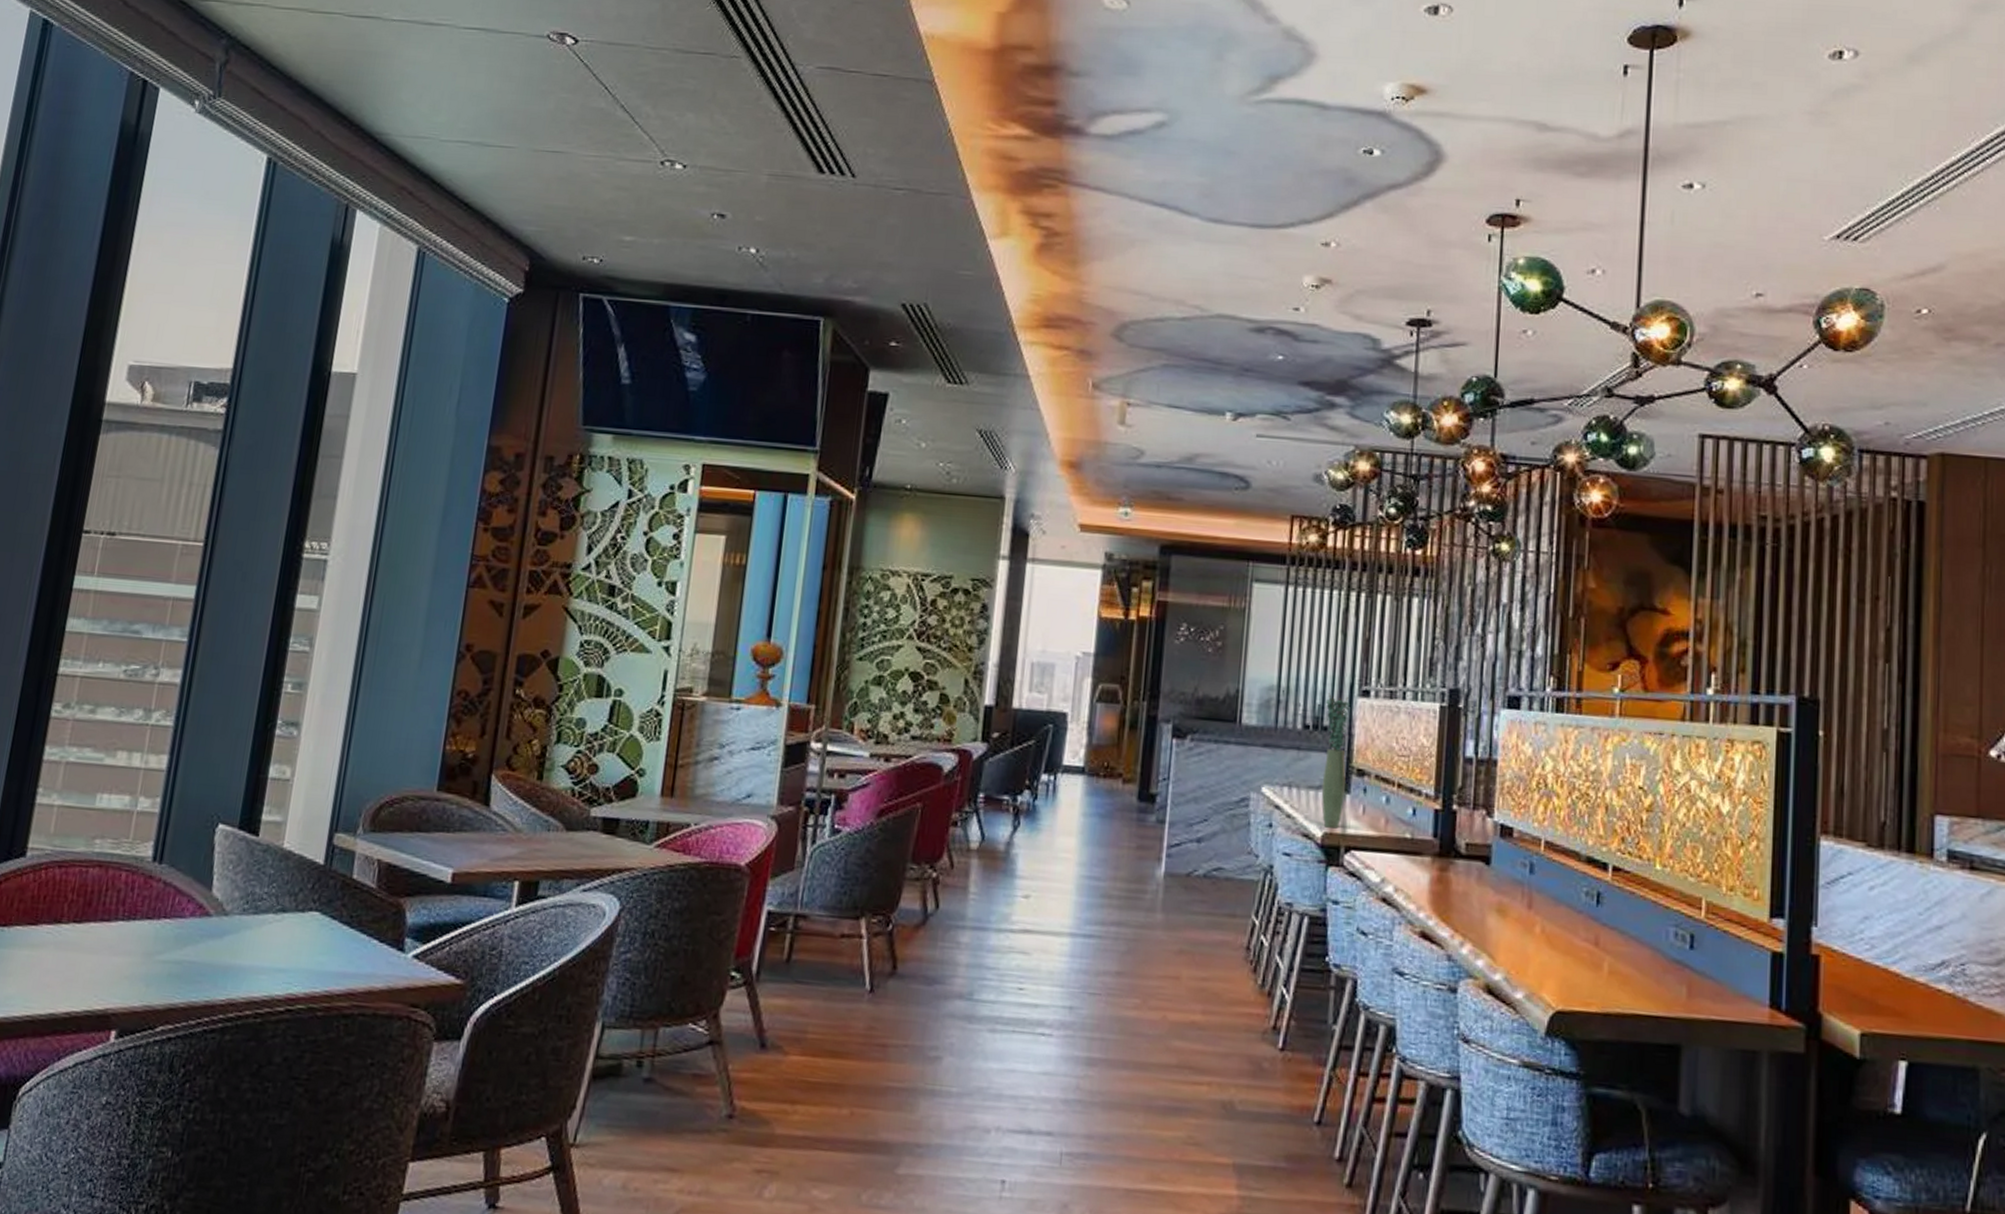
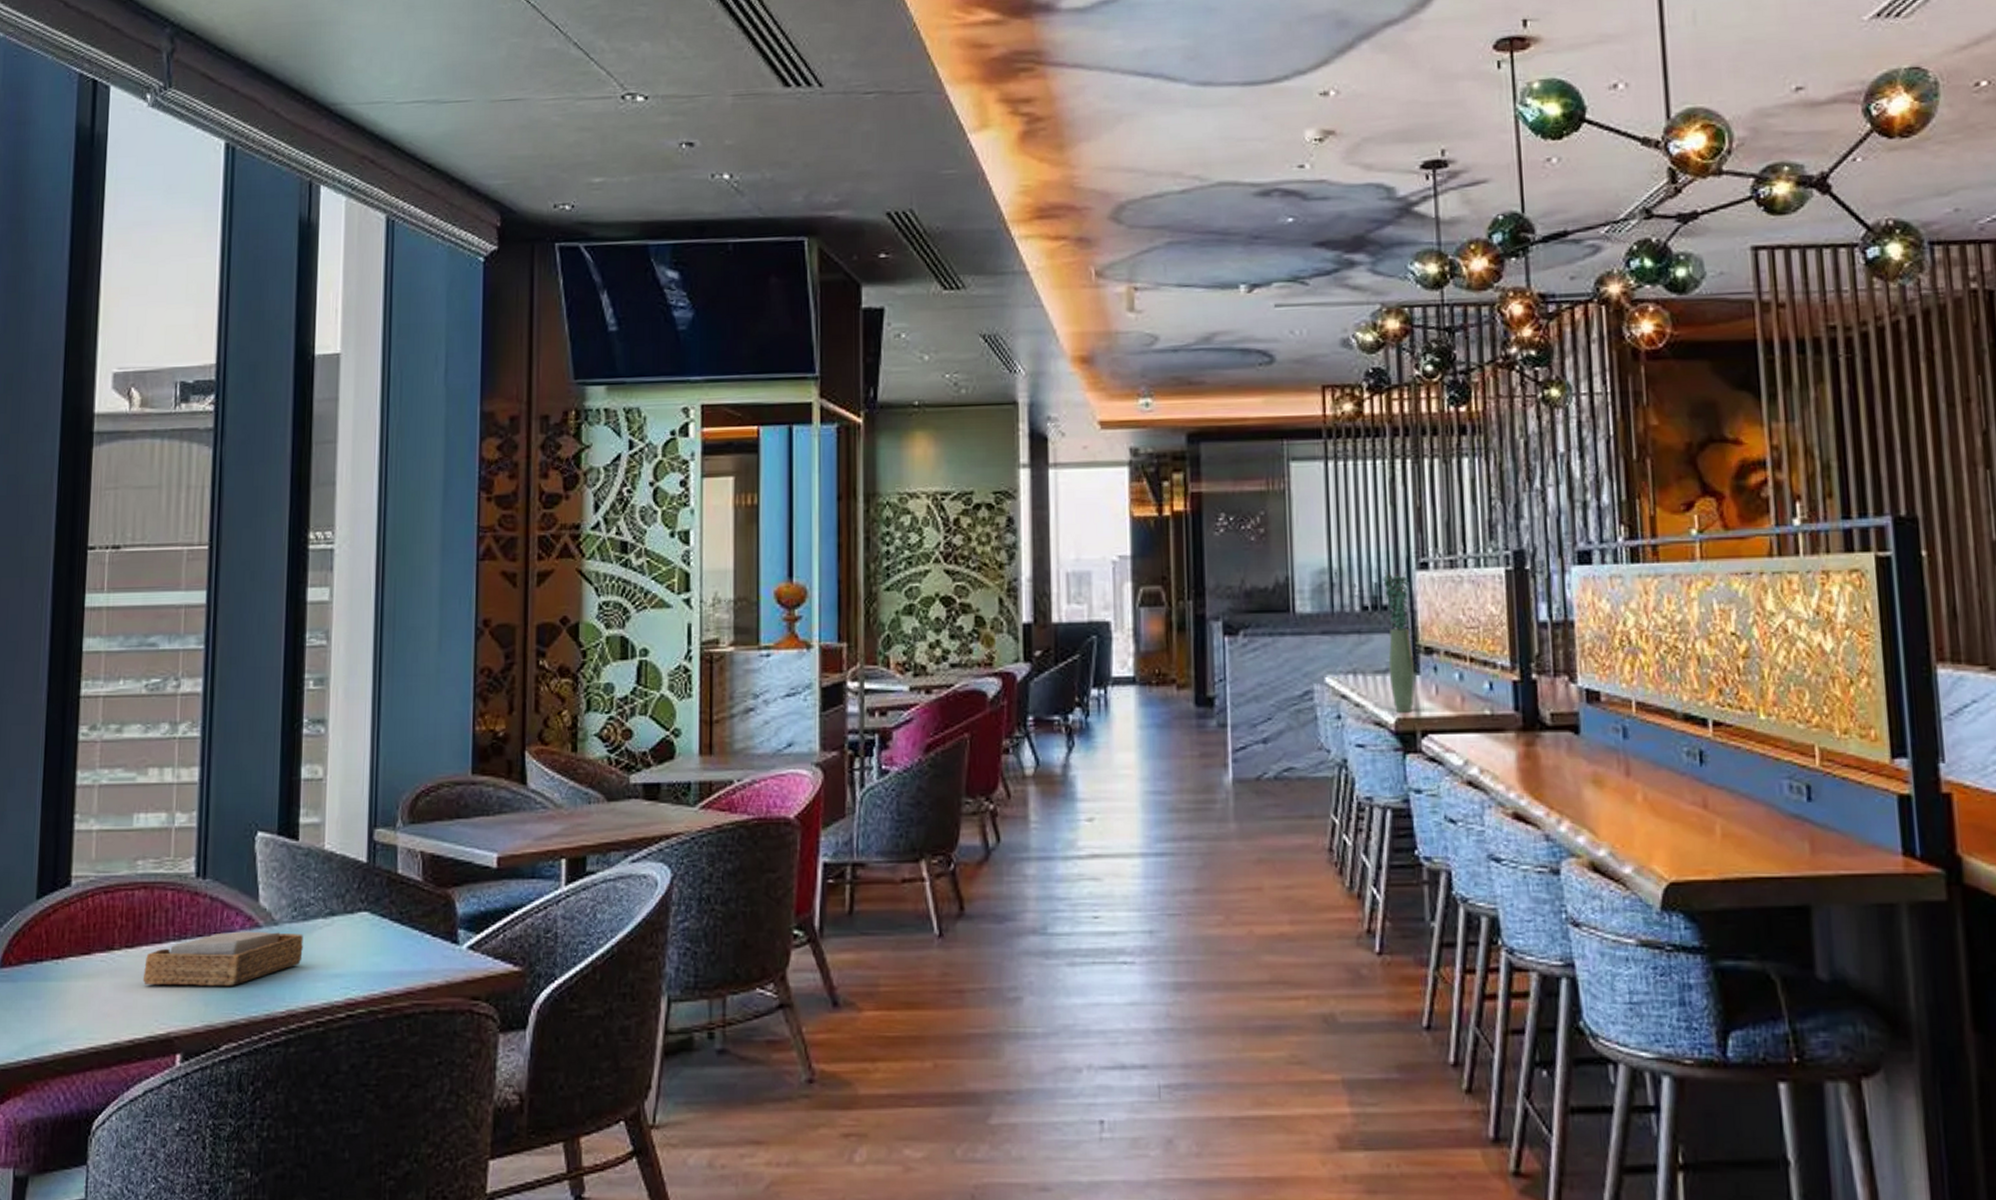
napkin holder: none [86,917,252,971] -> present [142,931,303,987]

